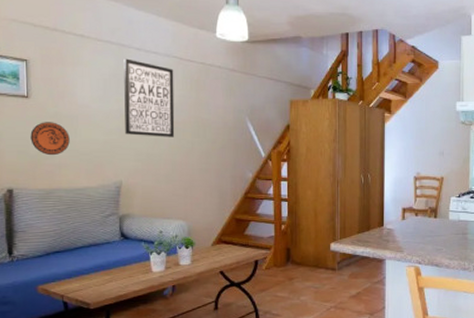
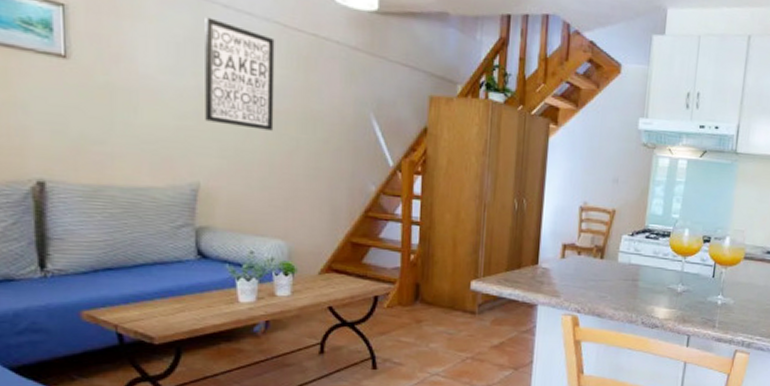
decorative plate: present [30,122,70,156] -> none [70,93,127,141]

